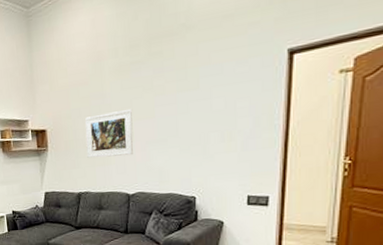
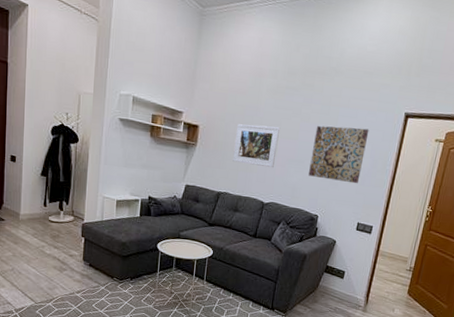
wall art: none [174,82,243,155] -> present [308,125,369,184]

